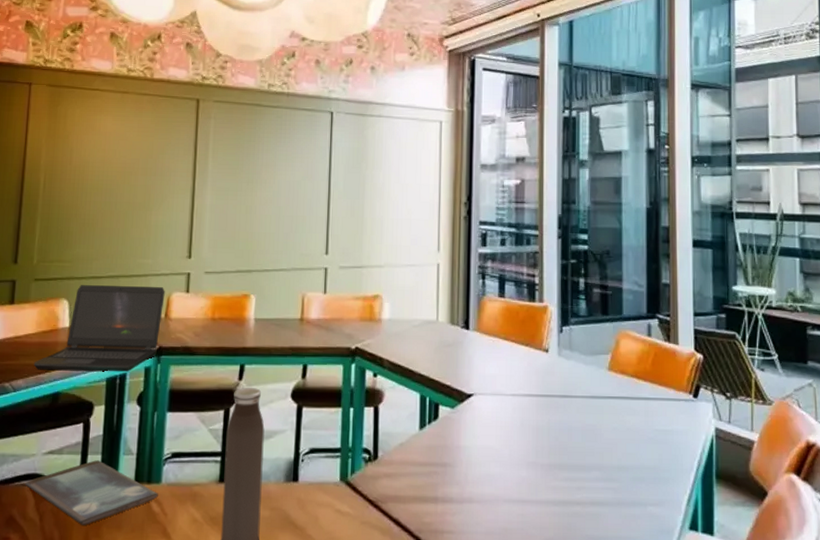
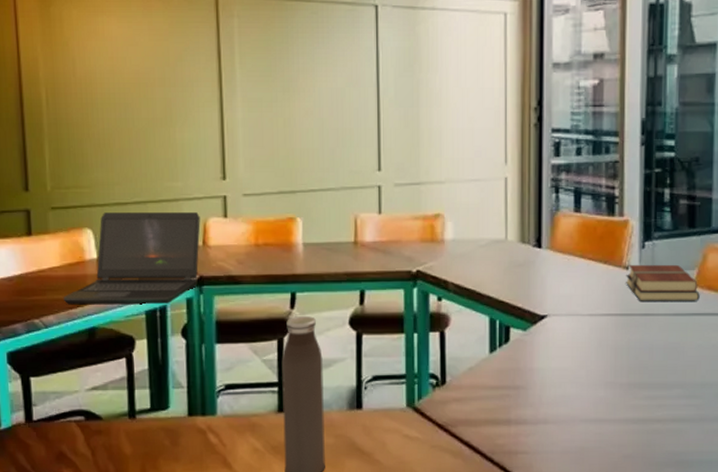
tablet: present [25,460,158,525] -> none [71,395,215,458]
books: none [546,347,614,385] -> present [626,264,700,301]

